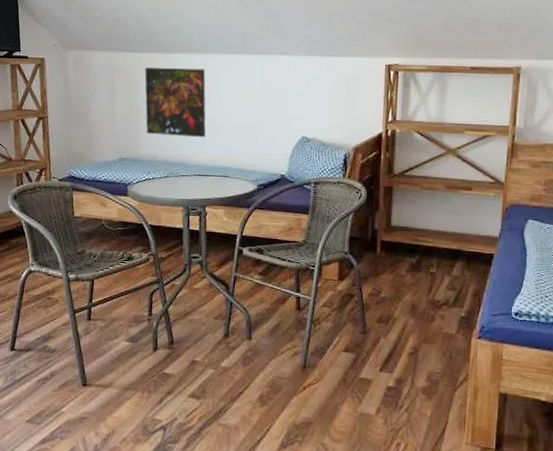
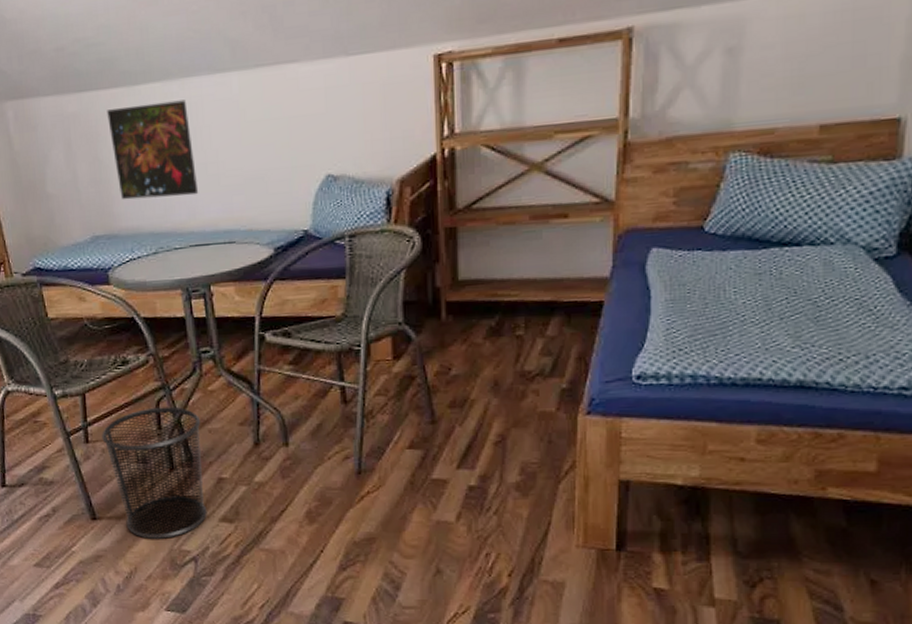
waste bin: none [102,297,184,408] -> present [102,406,207,539]

